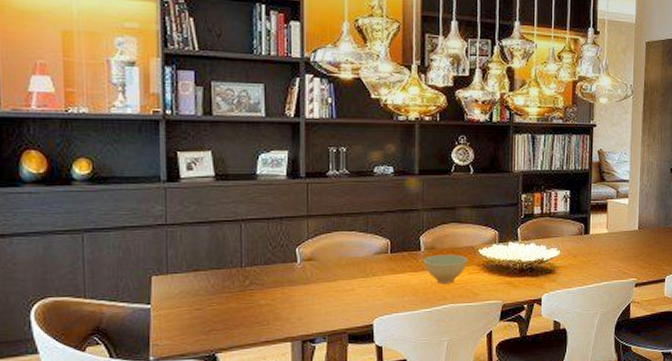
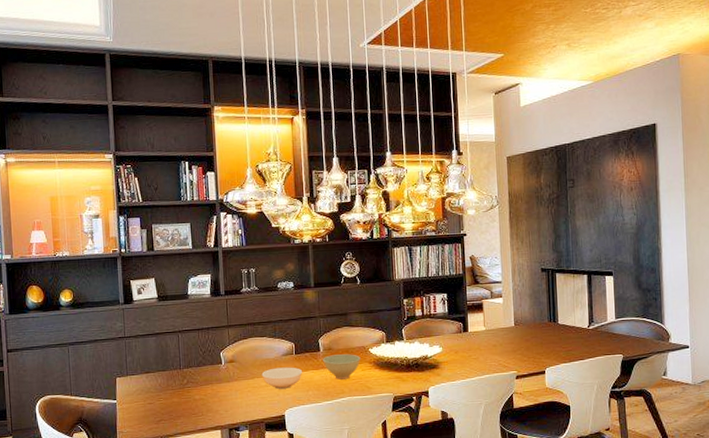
bowl: none [347,268,399,294] -> present [261,367,303,389]

